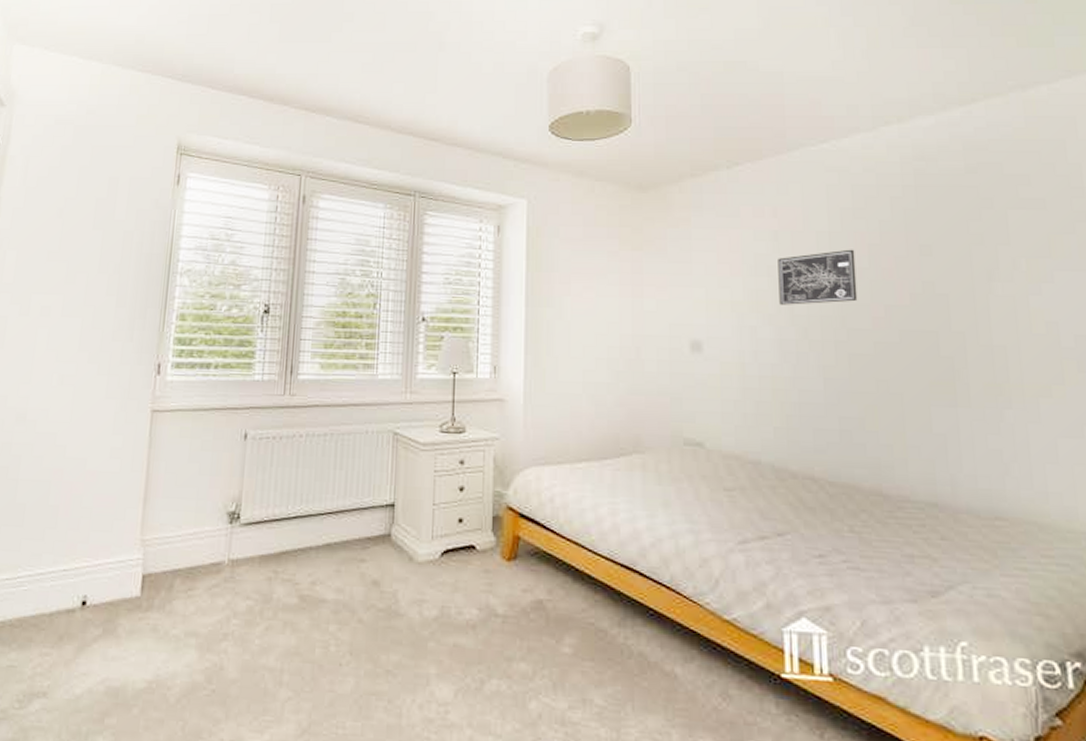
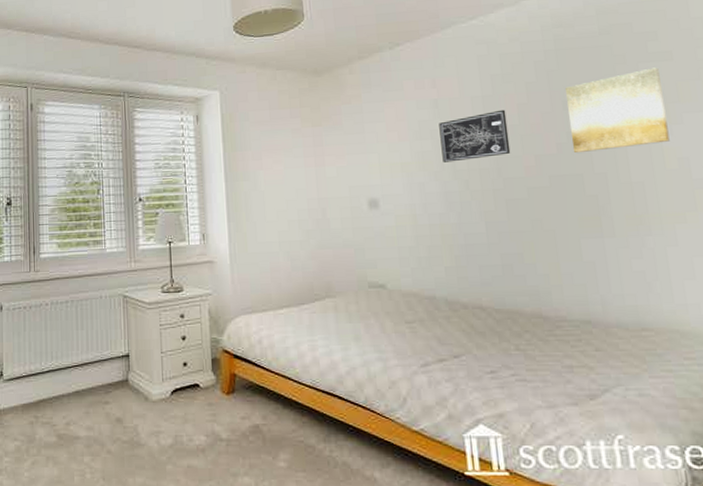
wall art: none [924,216,1038,307] -> present [566,67,670,154]

